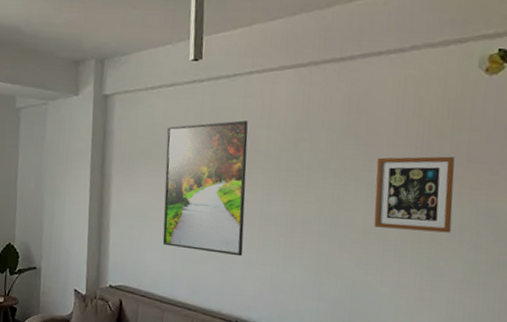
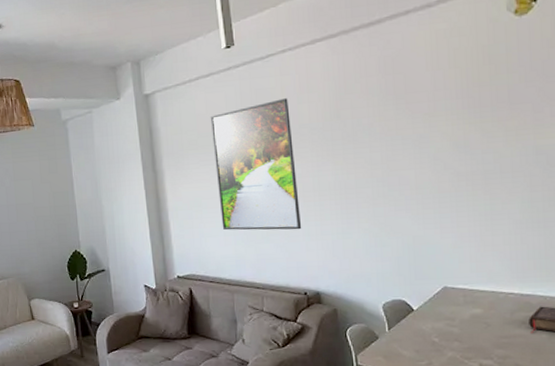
picture frame: present [374,156,455,233] -> none [420,101,503,182]

